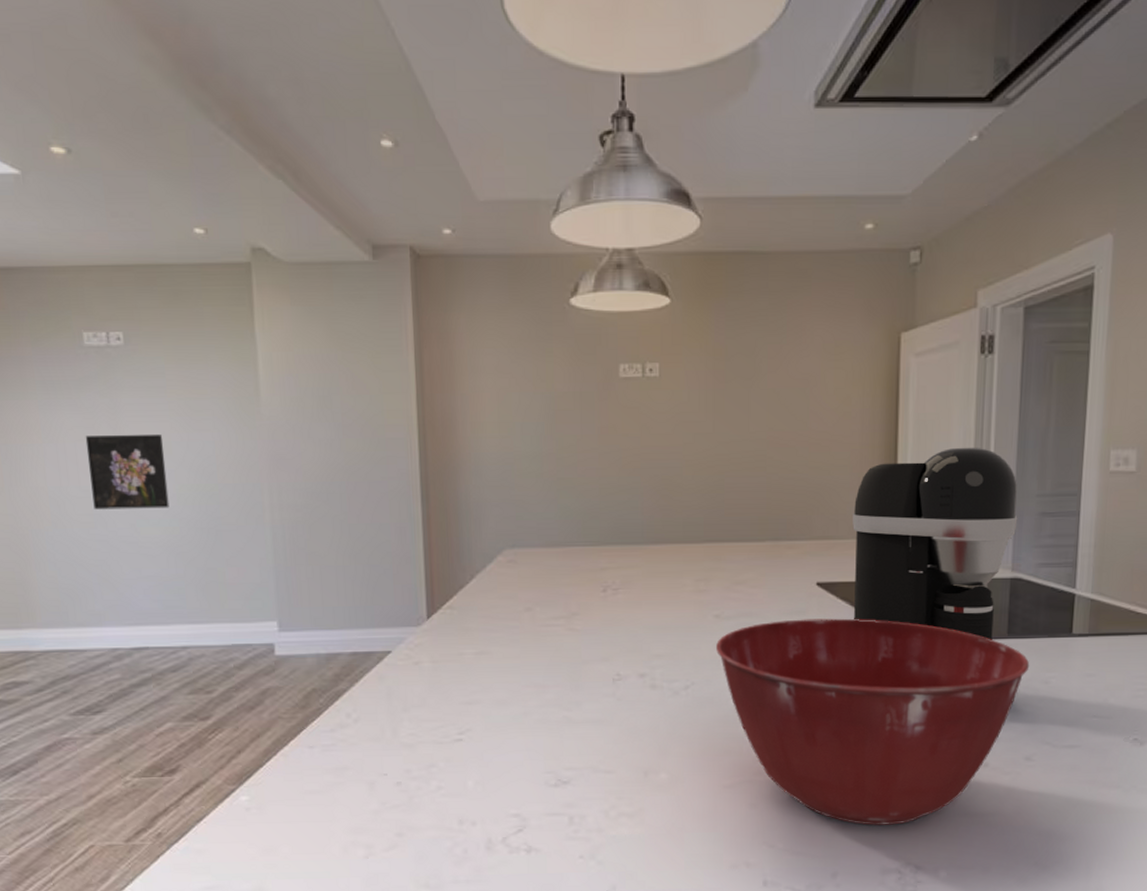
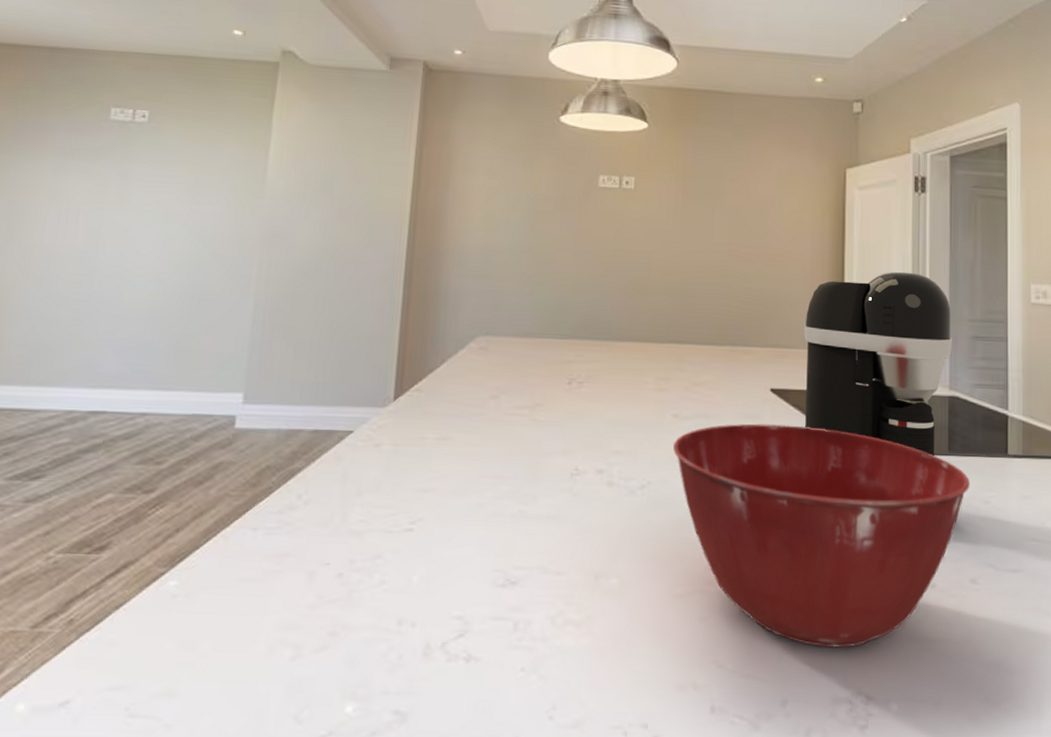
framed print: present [85,433,170,510] -> none [83,200,166,274]

